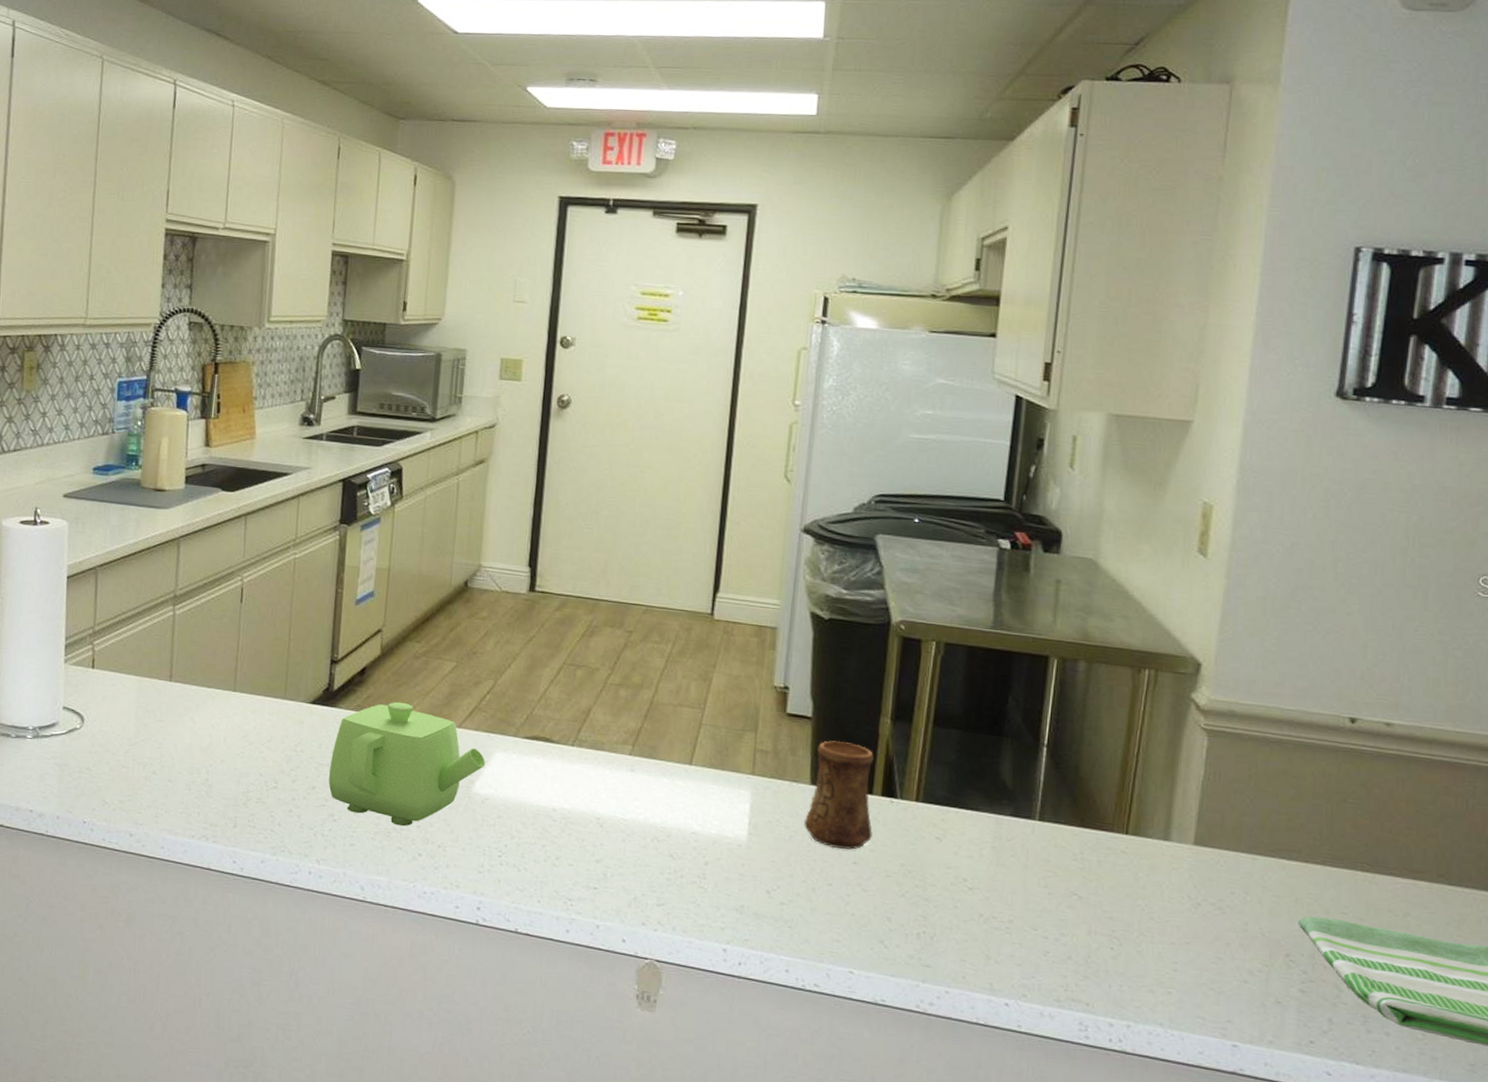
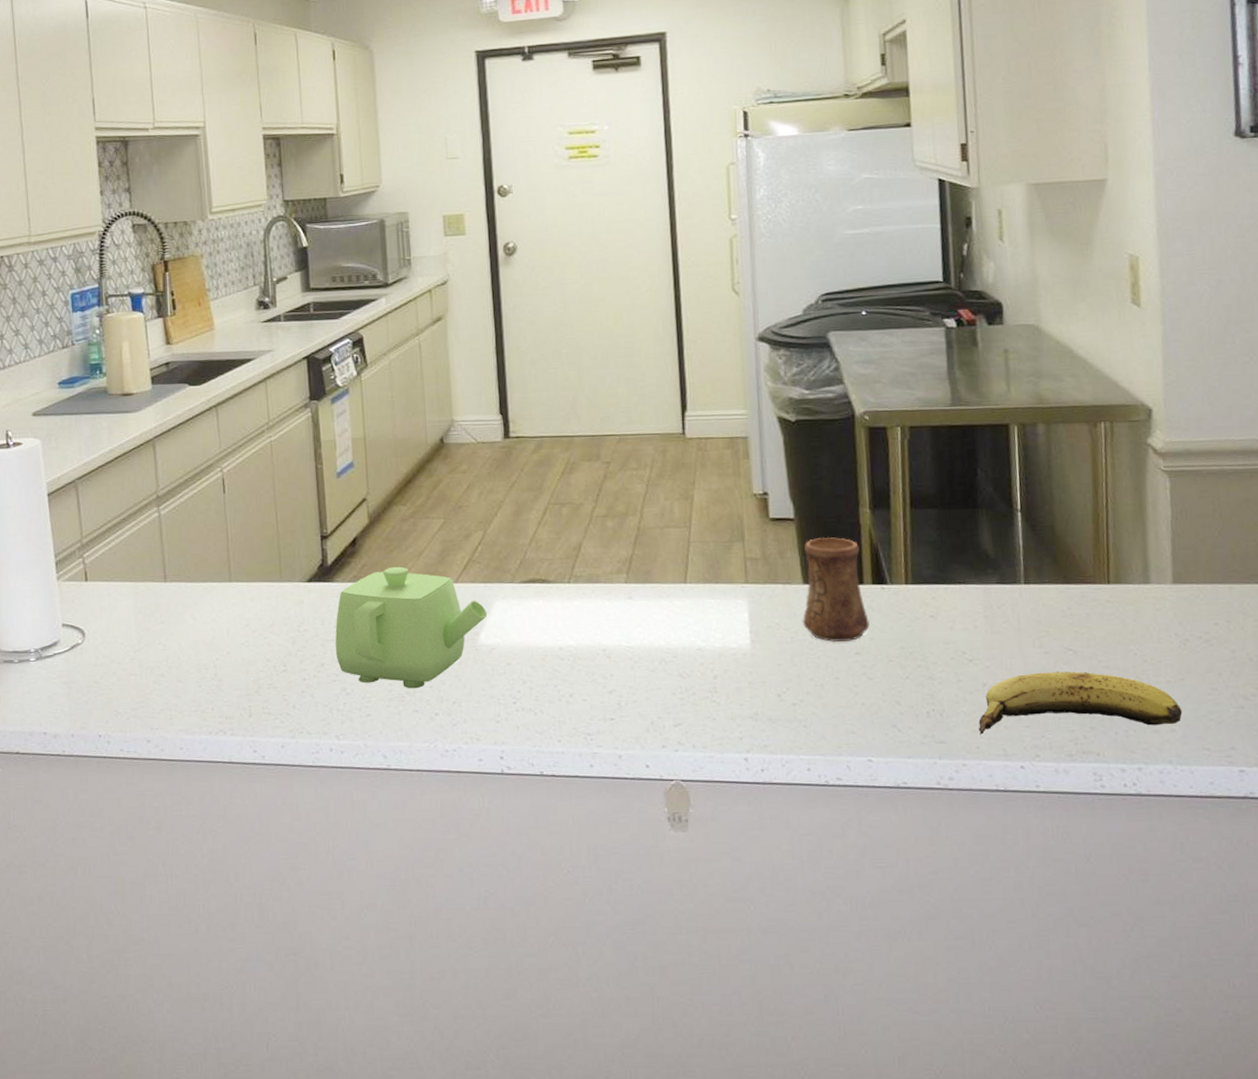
banana: none [967,911,1182,987] -> present [978,671,1183,736]

